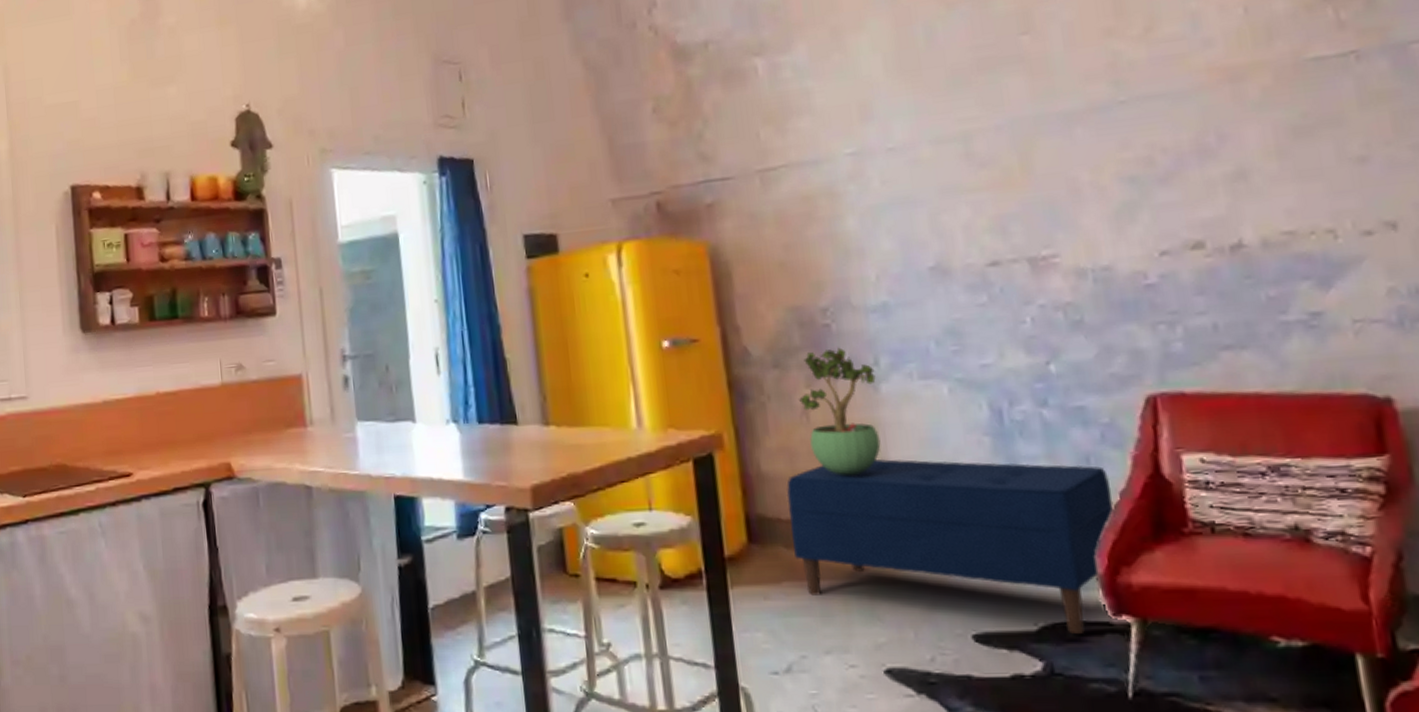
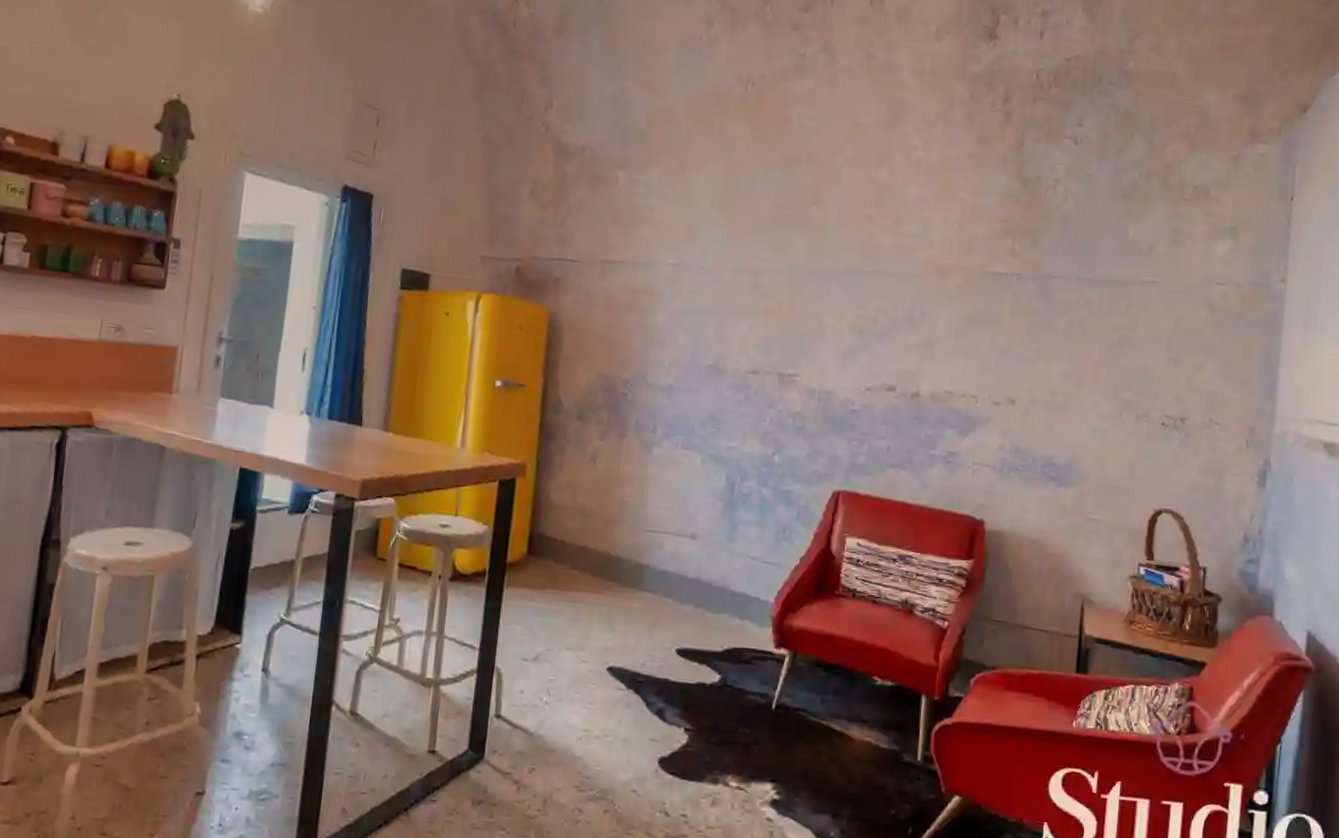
bench: present [786,459,1115,634] -> none [560,502,795,658]
potted plant: present [799,347,881,477] -> none [591,412,652,515]

